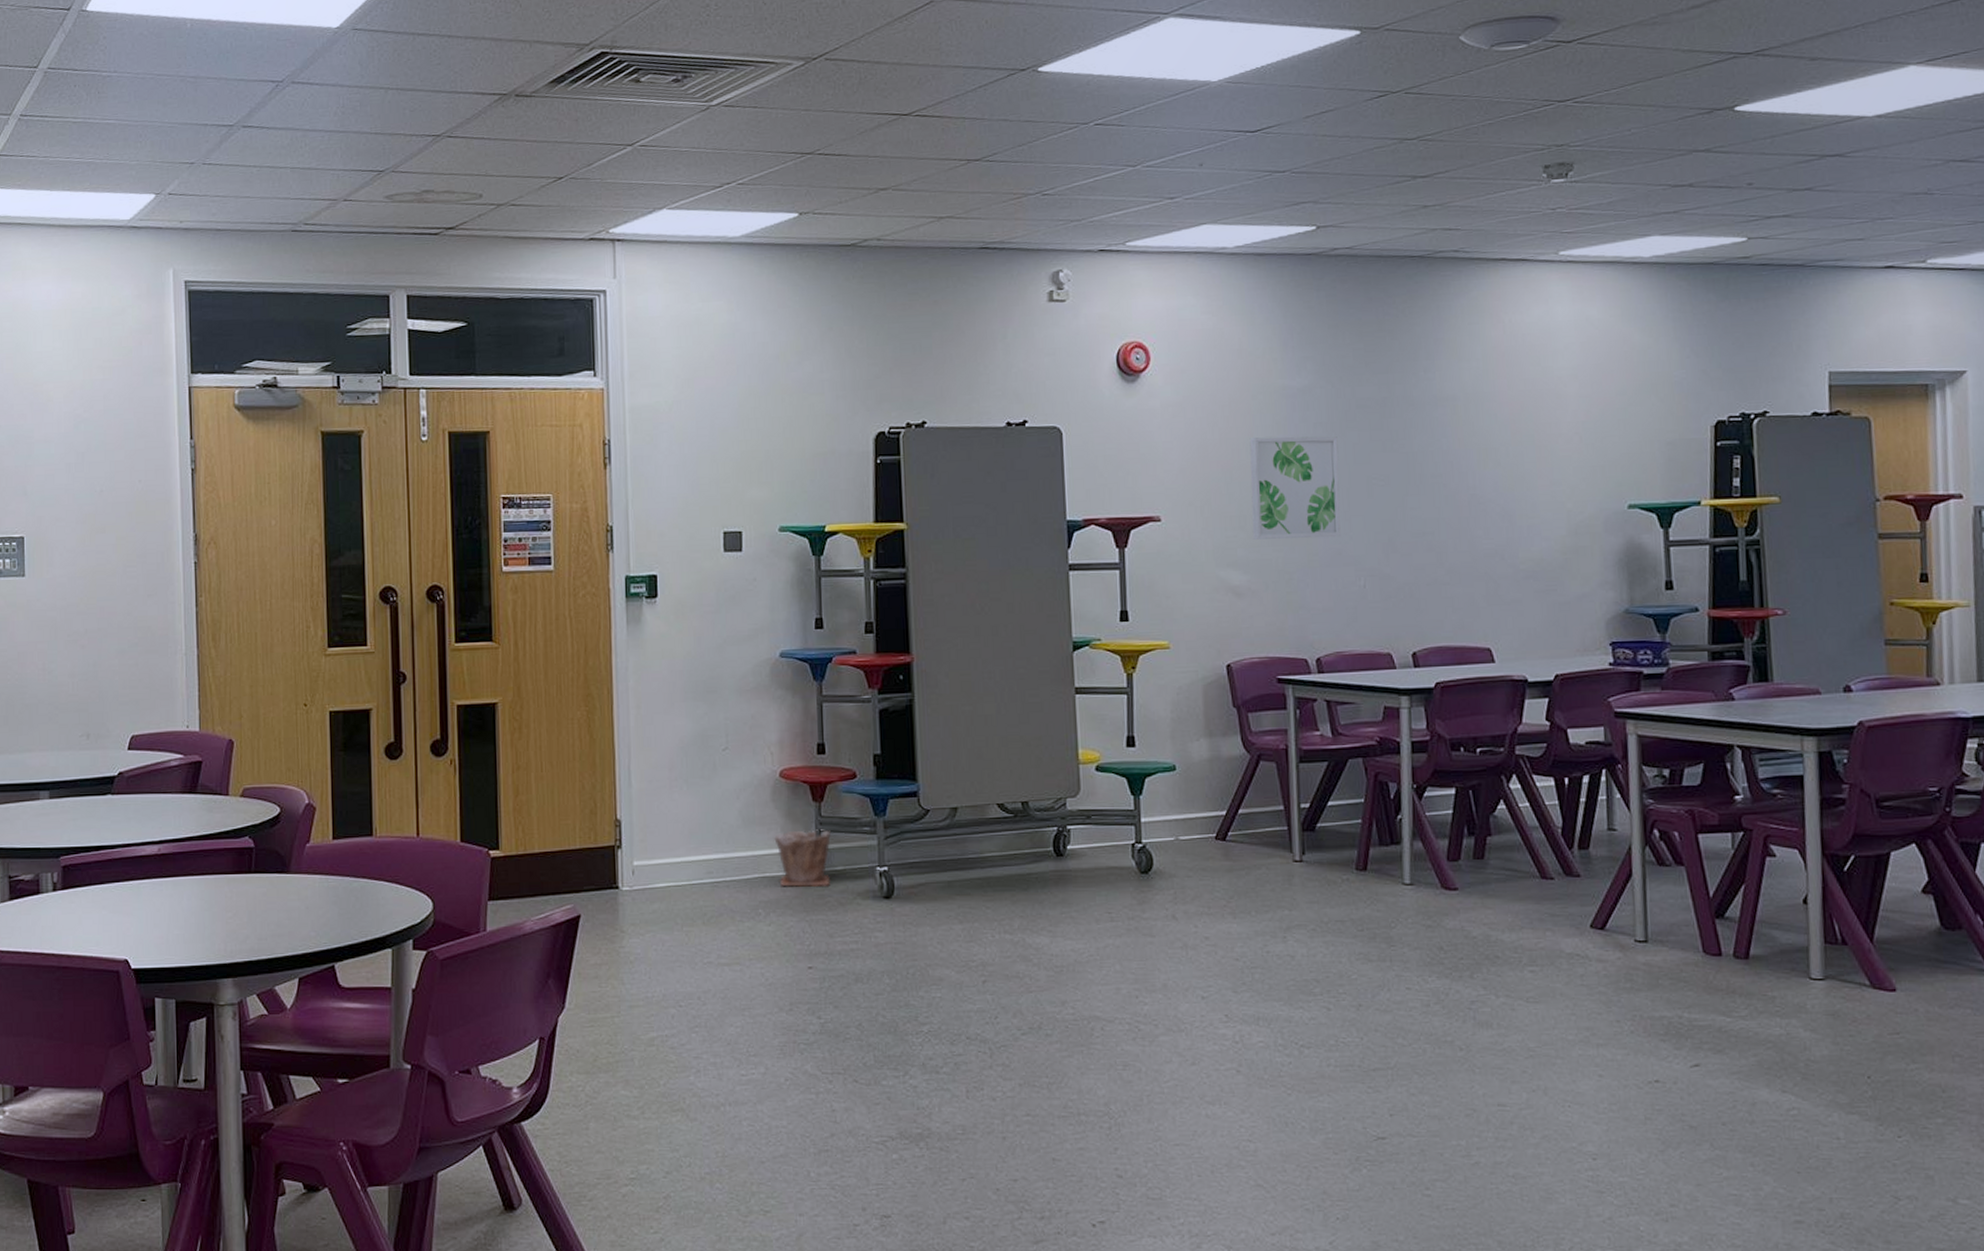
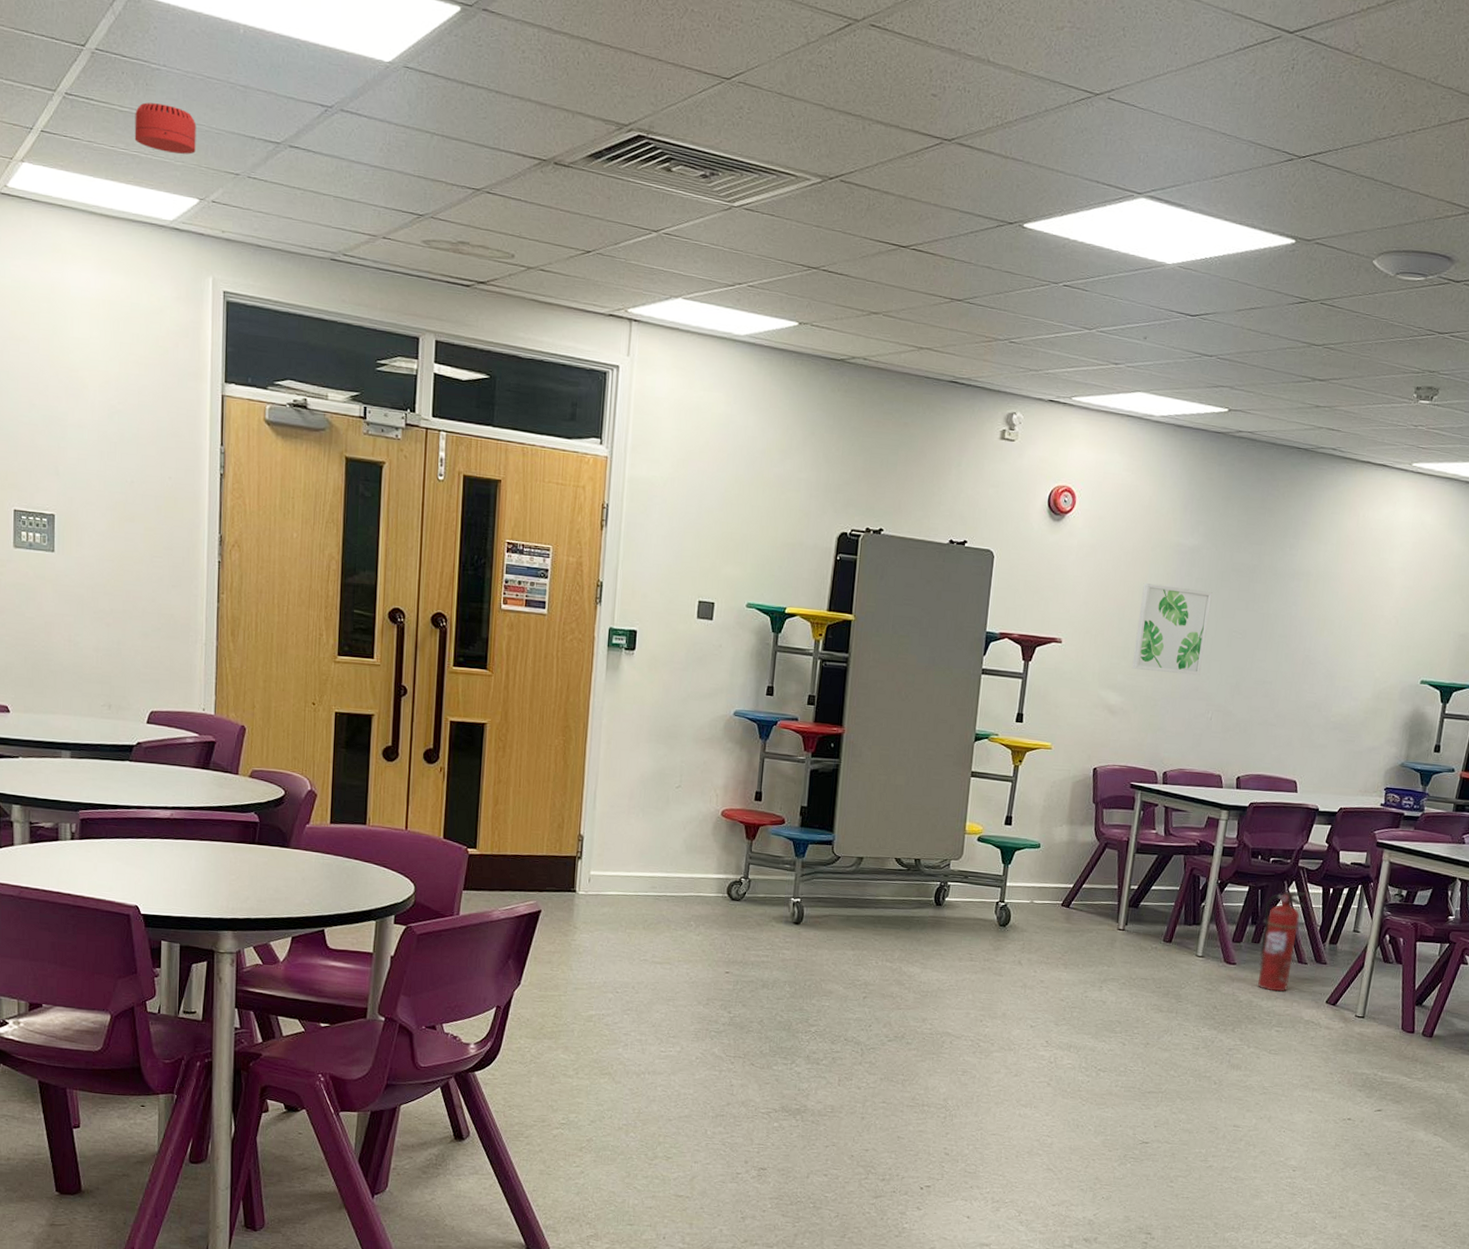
smoke detector: none [88,108,150,154] -> present [134,102,197,155]
plant pot: present [774,829,831,887] -> none [710,860,758,909]
fire extinguisher: none [1482,787,1535,920] -> present [1258,891,1306,992]

